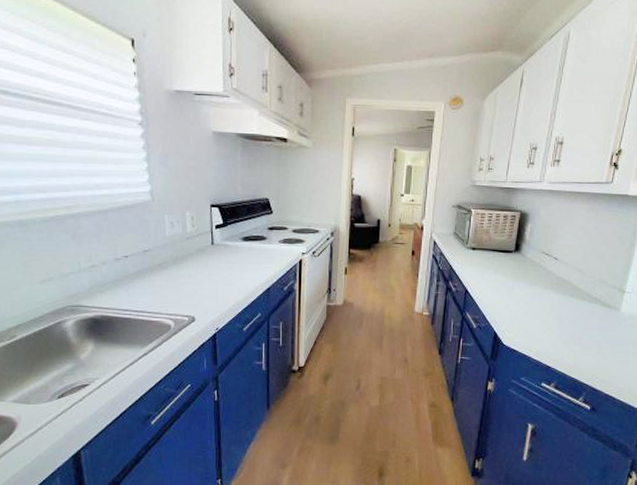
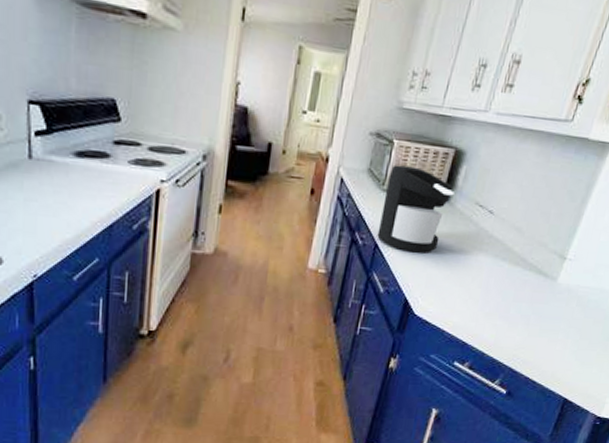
coffee maker: none [466,228,524,295] -> present [377,165,454,254]

